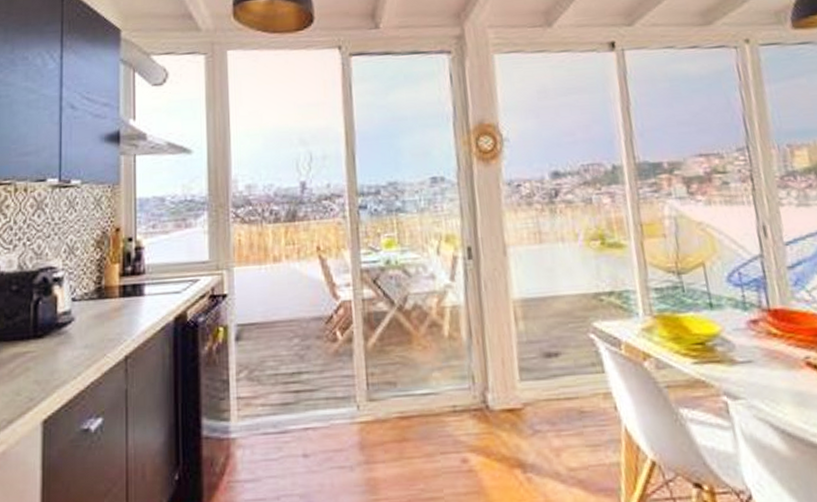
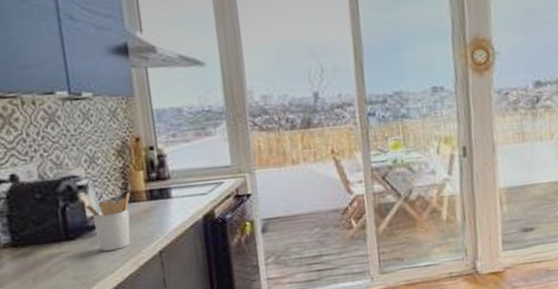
utensil holder: none [57,287,103,353] -> present [84,192,131,251]

